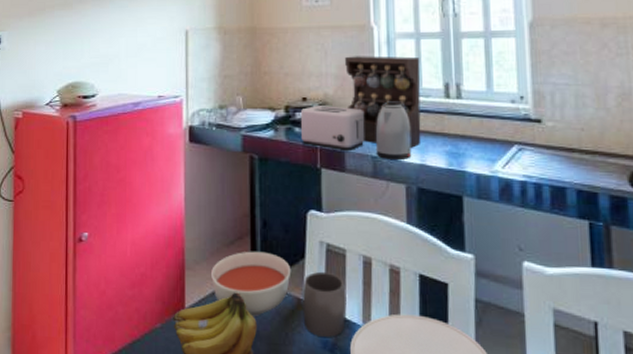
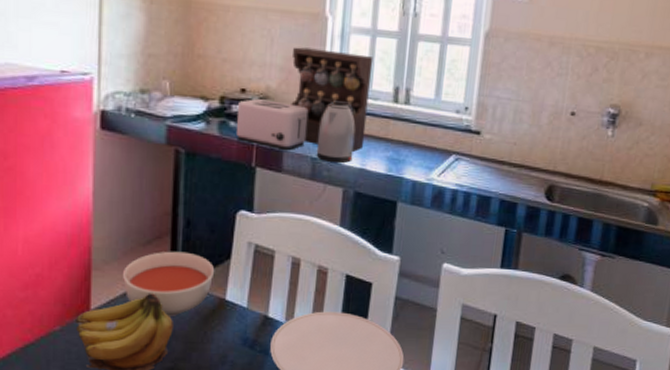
mug: present [301,271,347,337] -> none [223,272,272,334]

